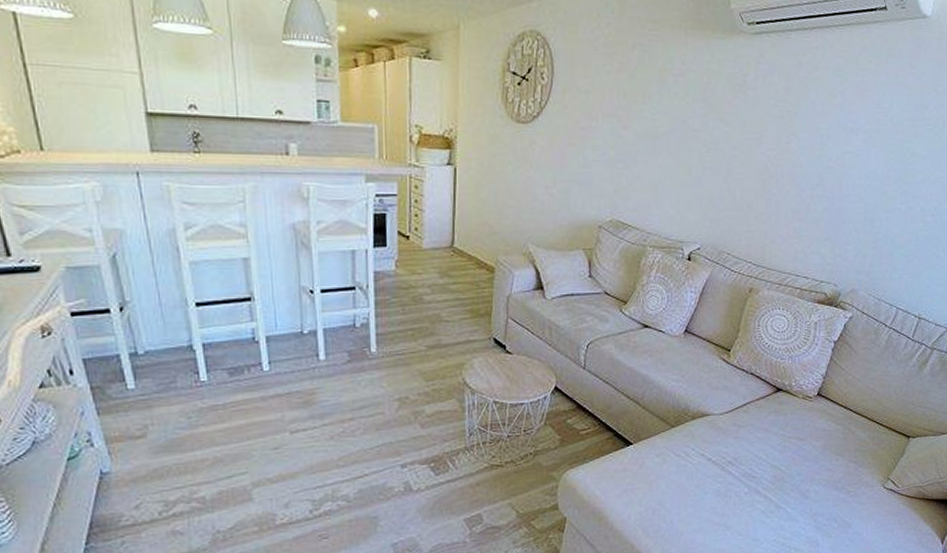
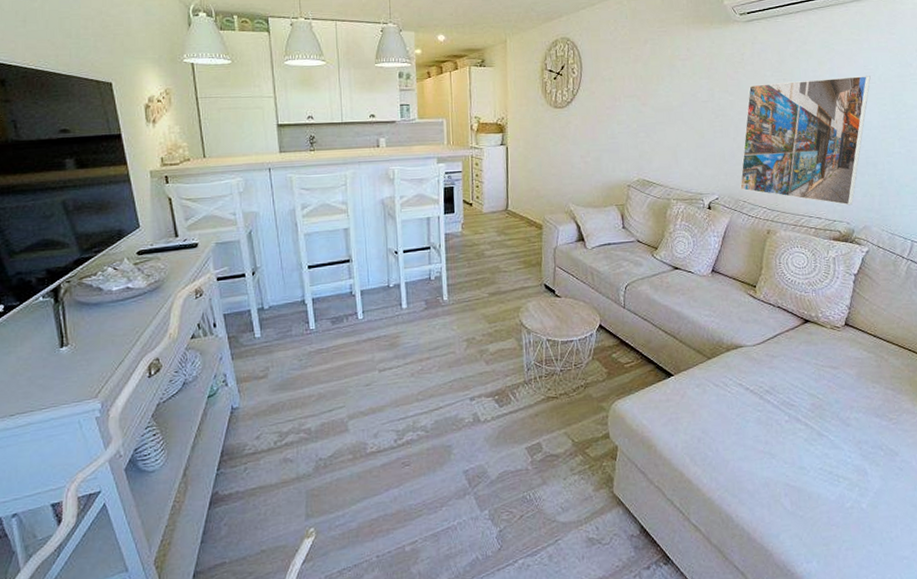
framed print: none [726,114,882,265] -> present [740,75,871,206]

